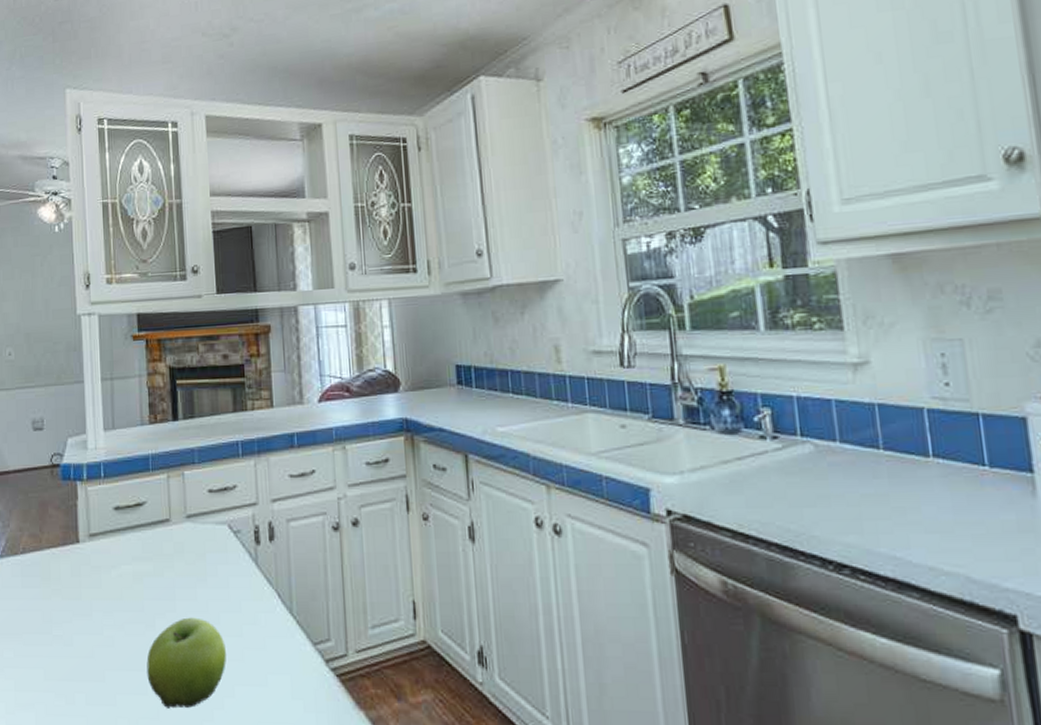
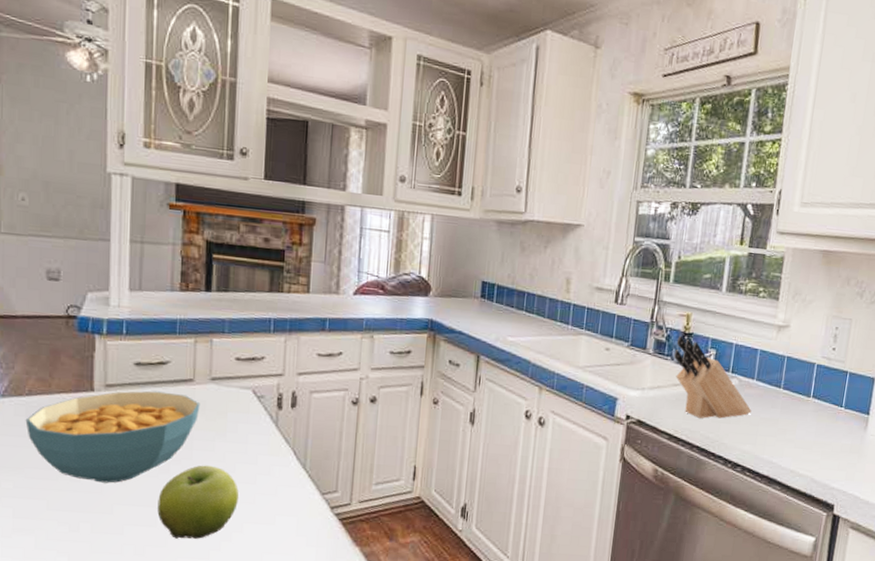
cereal bowl: none [21,536,179,646] -> present [25,391,201,483]
knife block: none [712,397,844,504] -> present [673,336,752,419]

